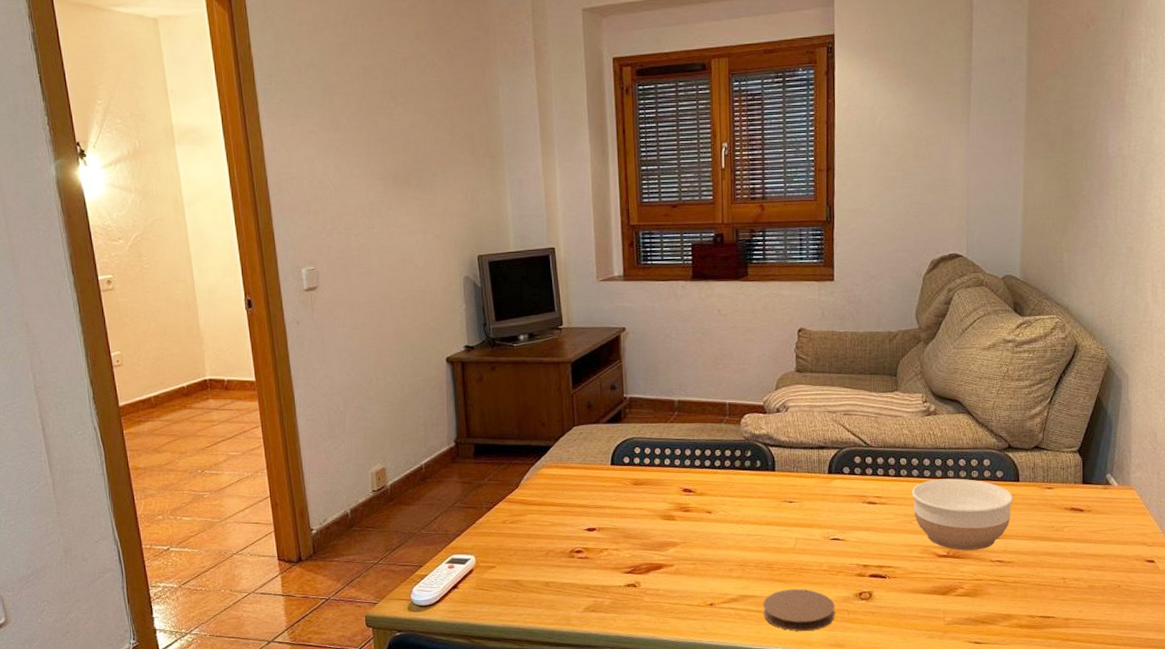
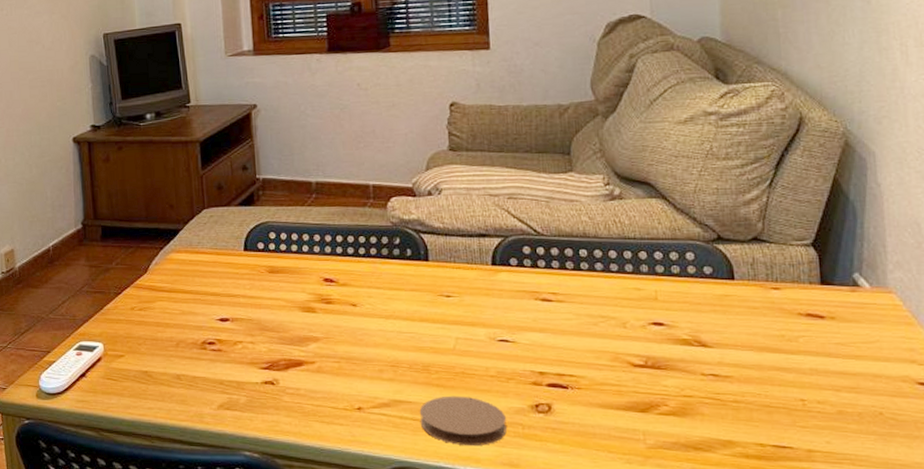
bowl: present [911,478,1014,551] -> none [595,274,728,360]

